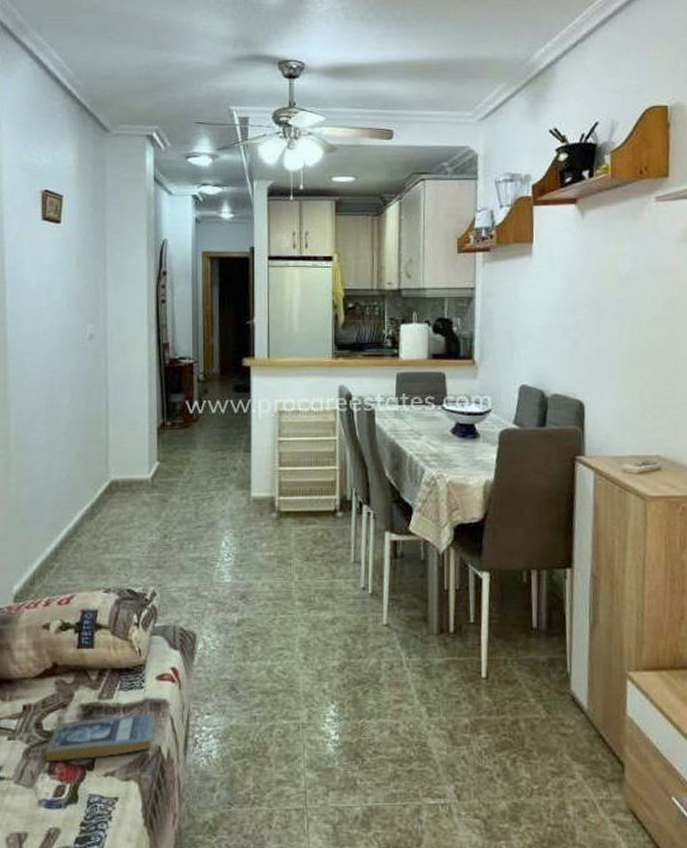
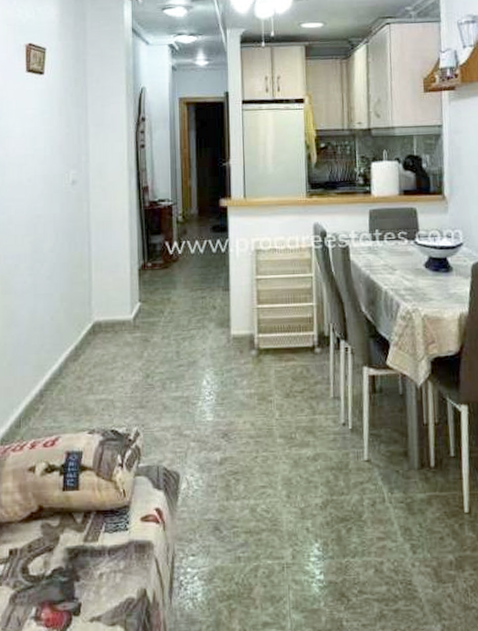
book: present [45,713,156,762] -> none [31,555,141,608]

